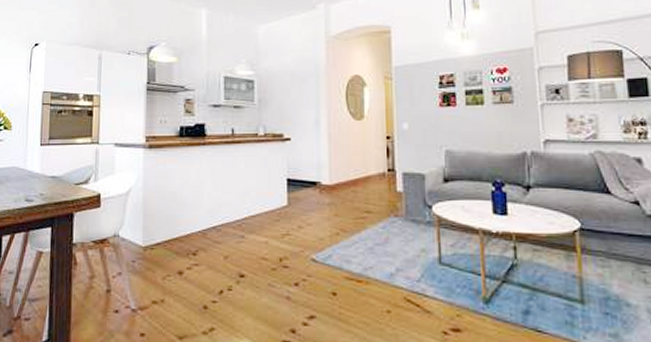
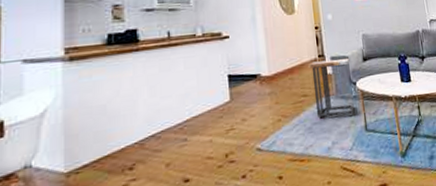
side table: none [374,176,427,242] -> present [307,58,355,118]

